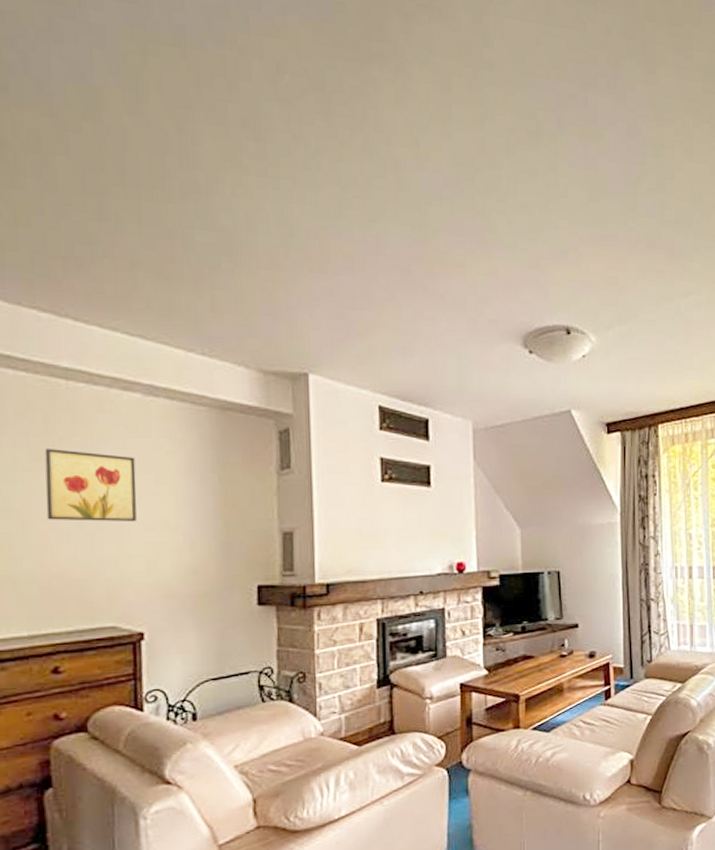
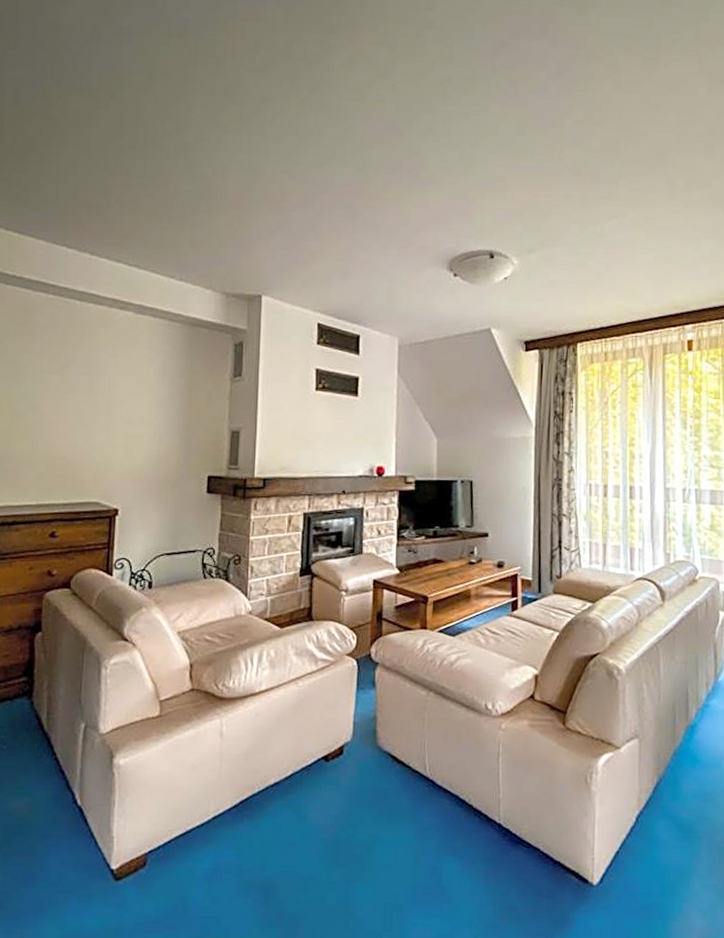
wall art: present [44,449,137,522] -> none [58,355,124,417]

